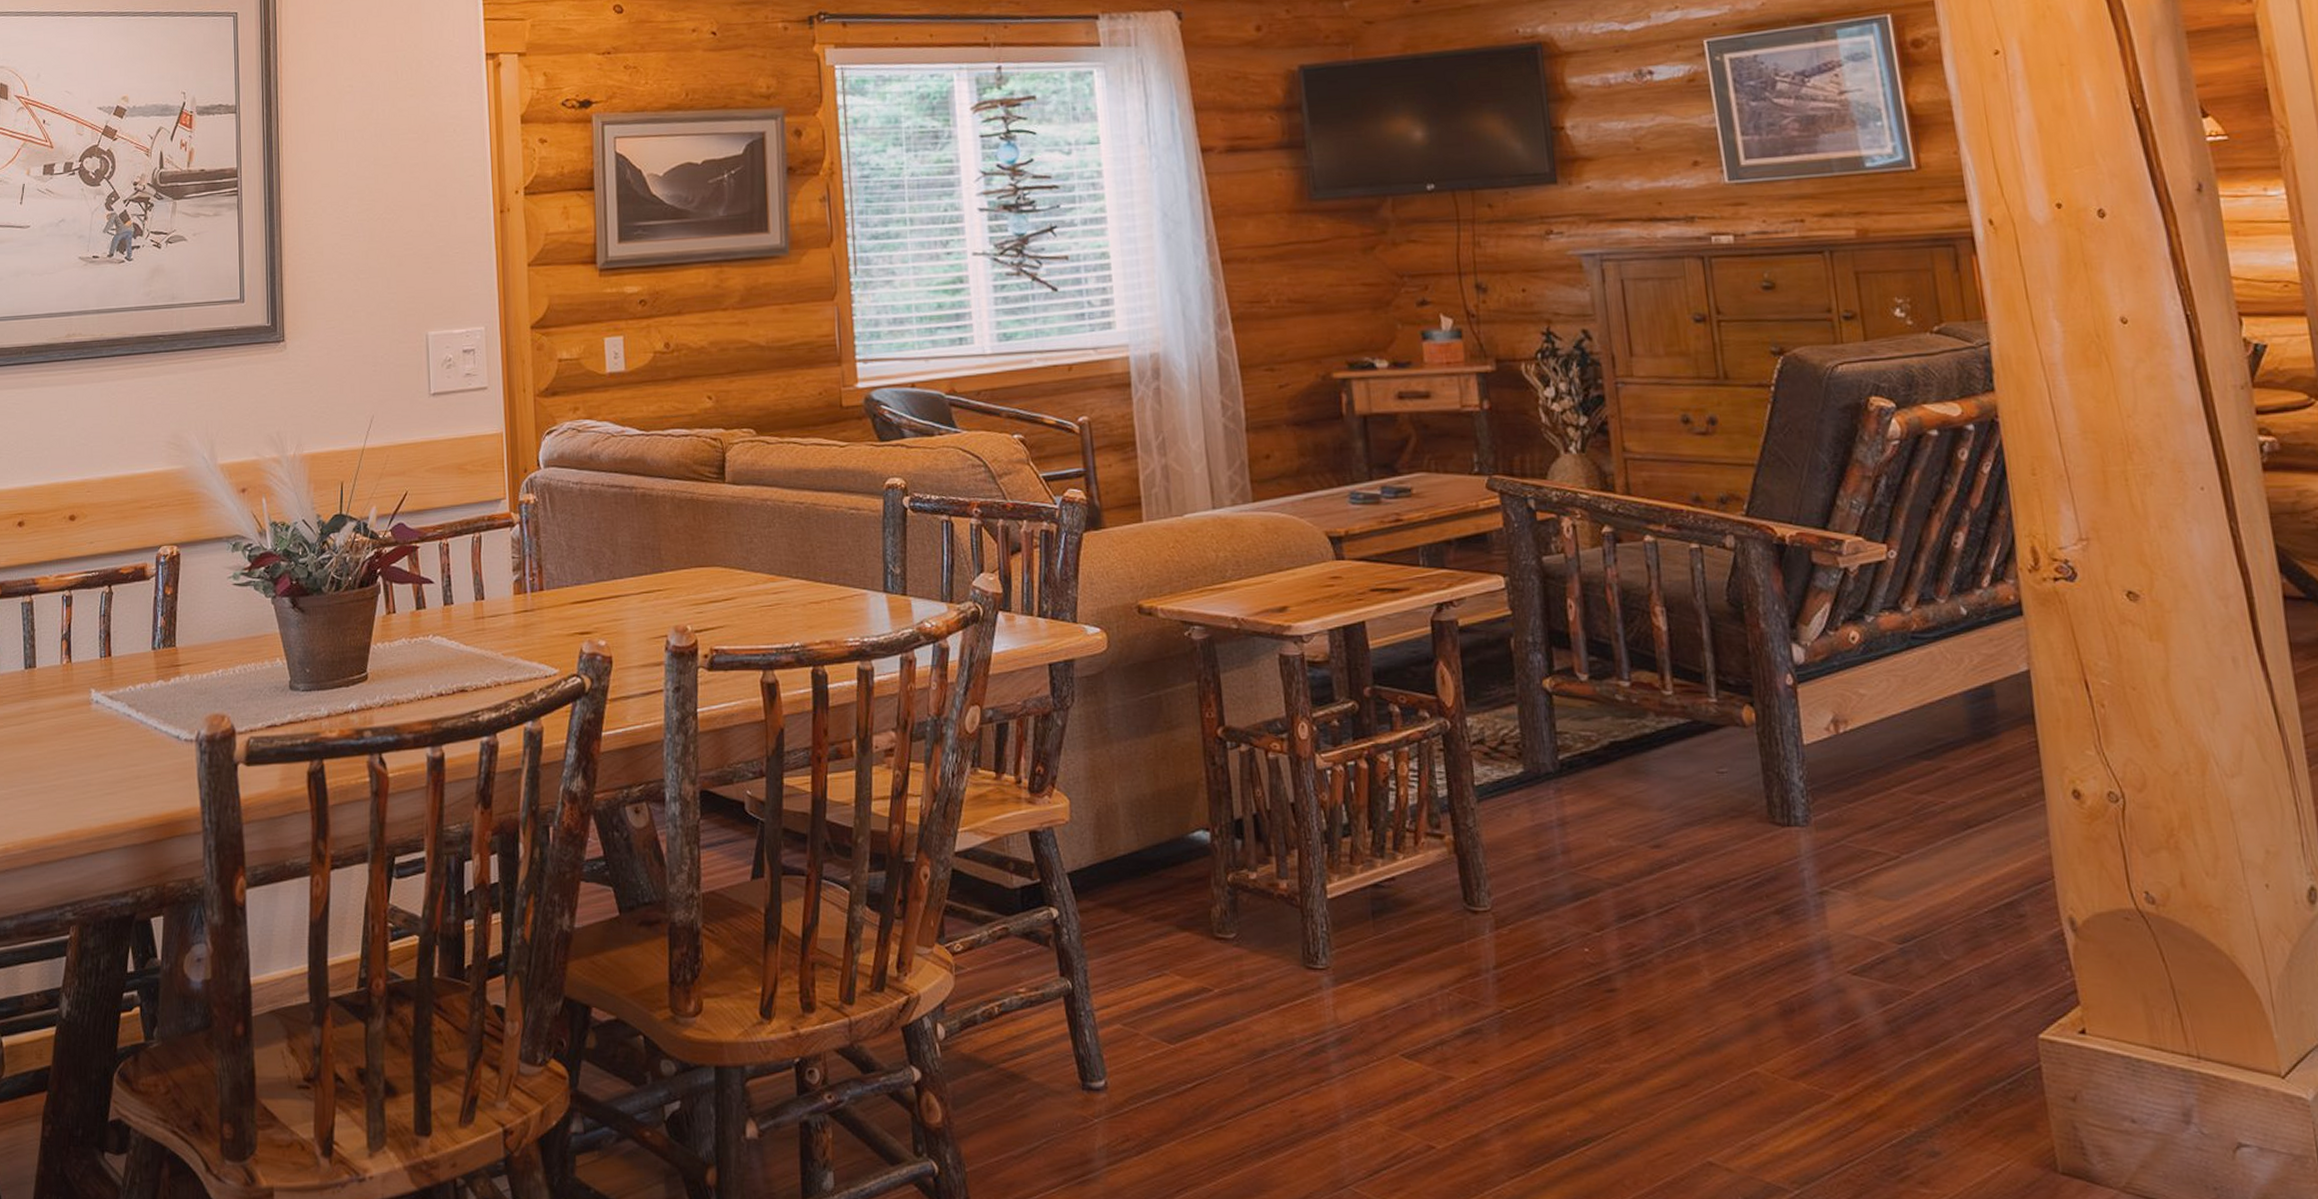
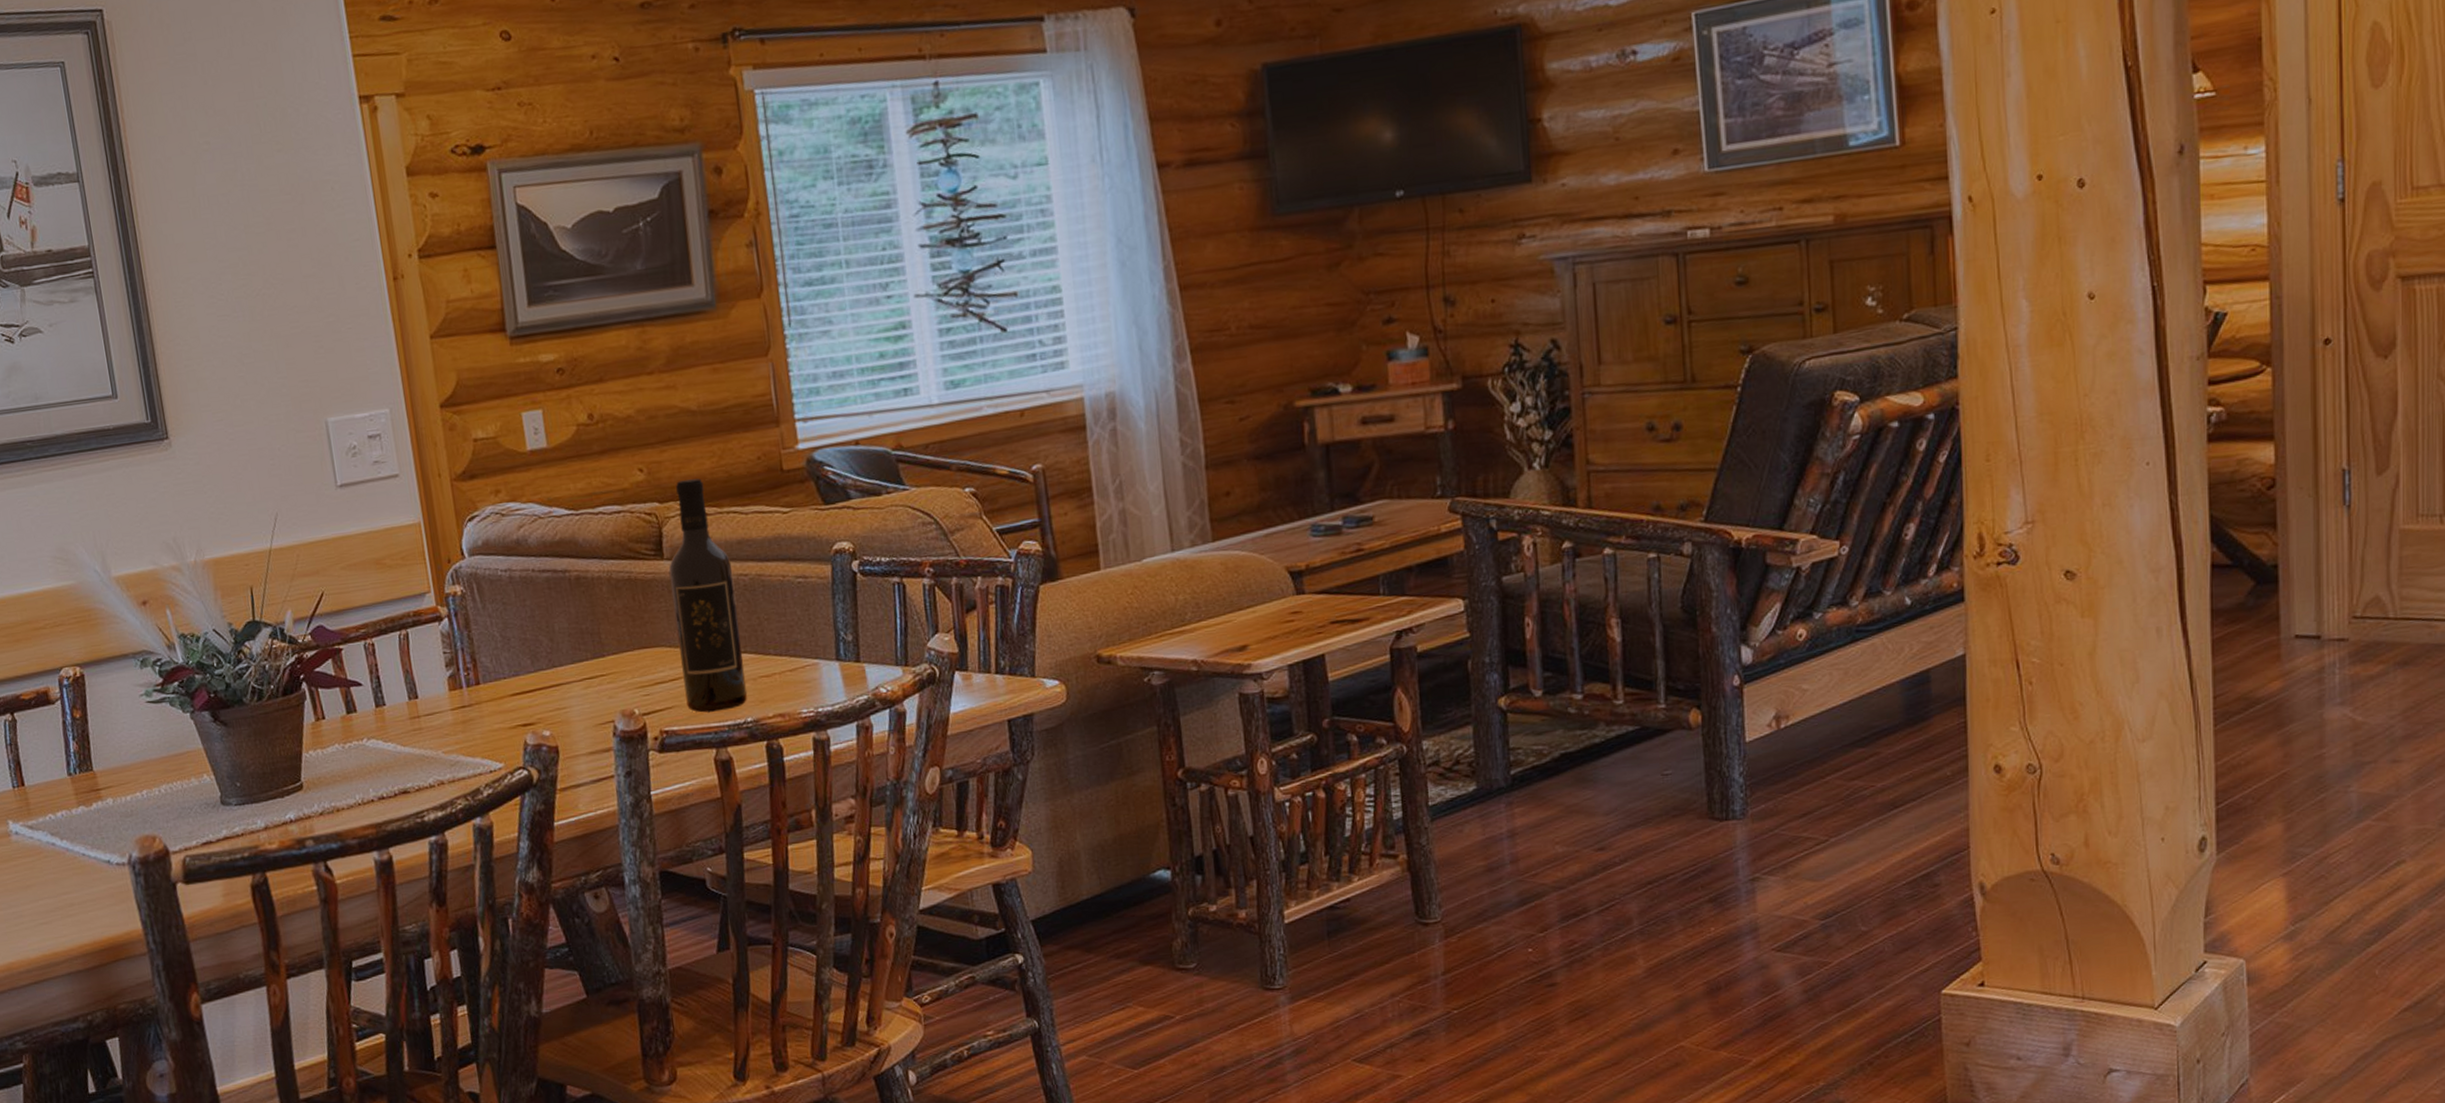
wine bottle: none [729,409,797,634] -> present [668,478,748,713]

